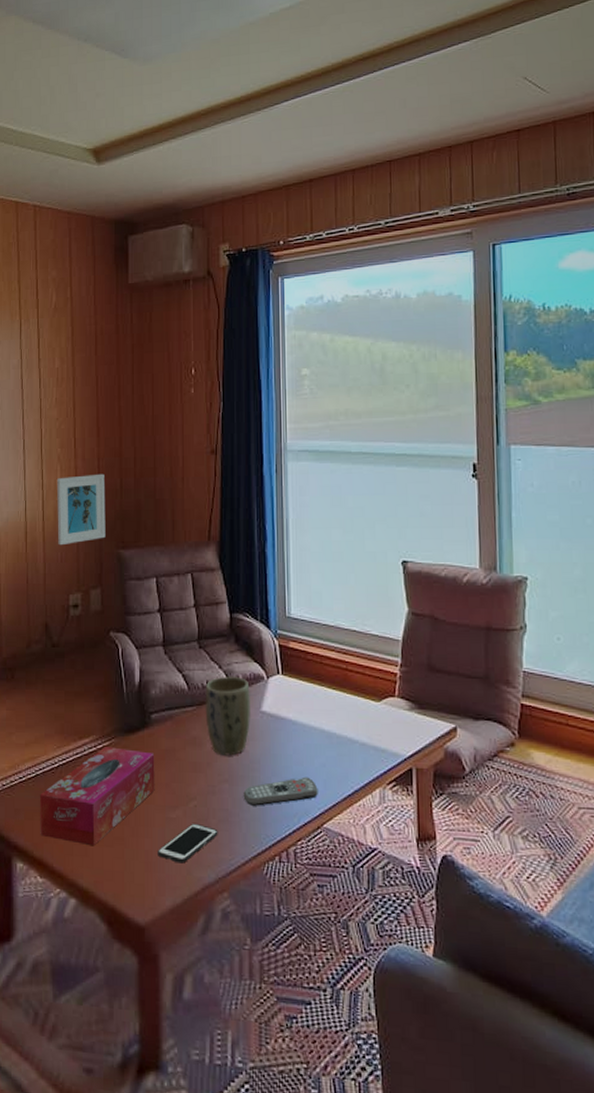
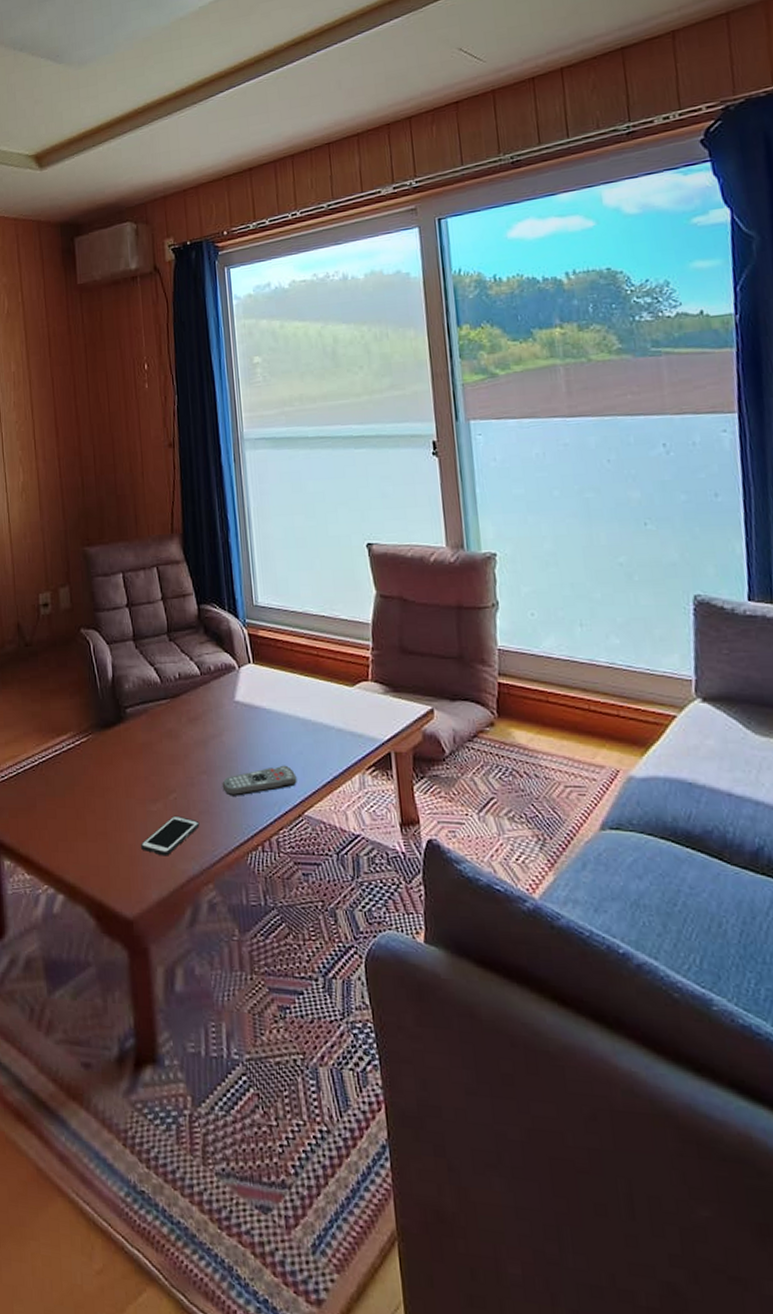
tissue box: present [39,747,155,846] -> none [22,743,134,842]
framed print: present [57,473,106,546] -> none [20,473,71,546]
plant pot: present [205,676,250,756] -> none [177,667,225,747]

